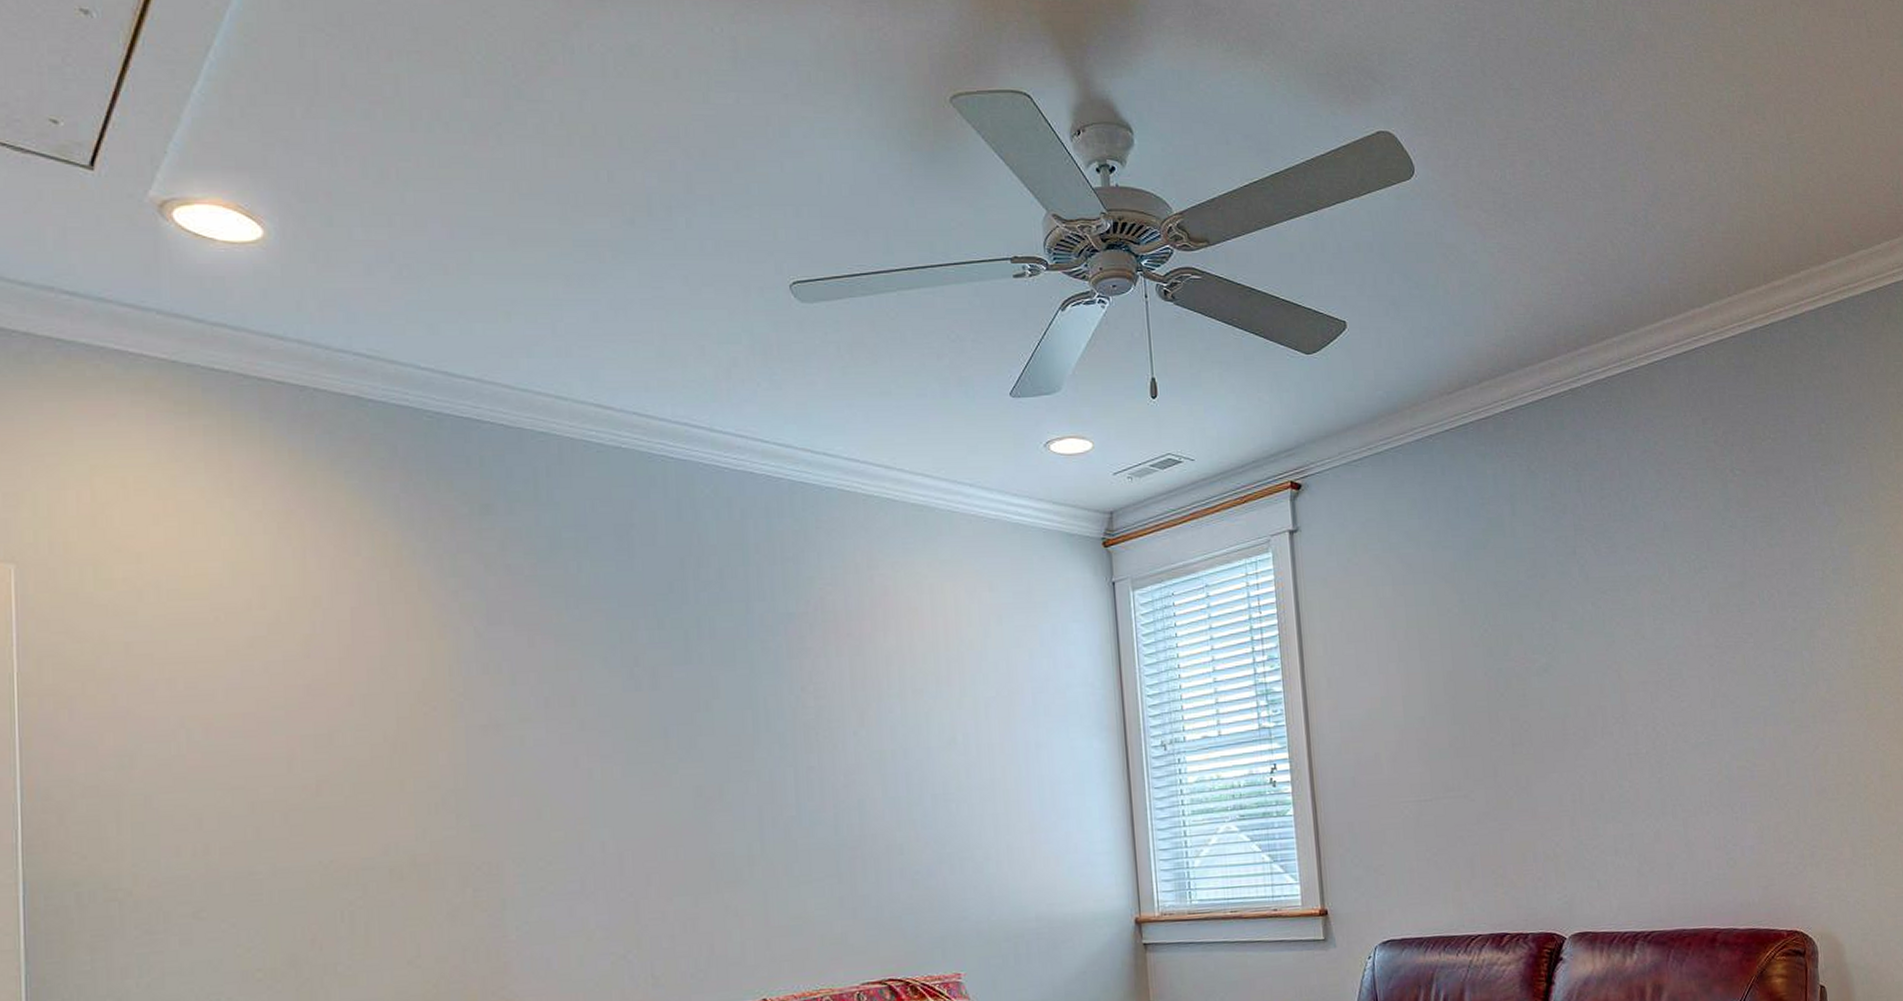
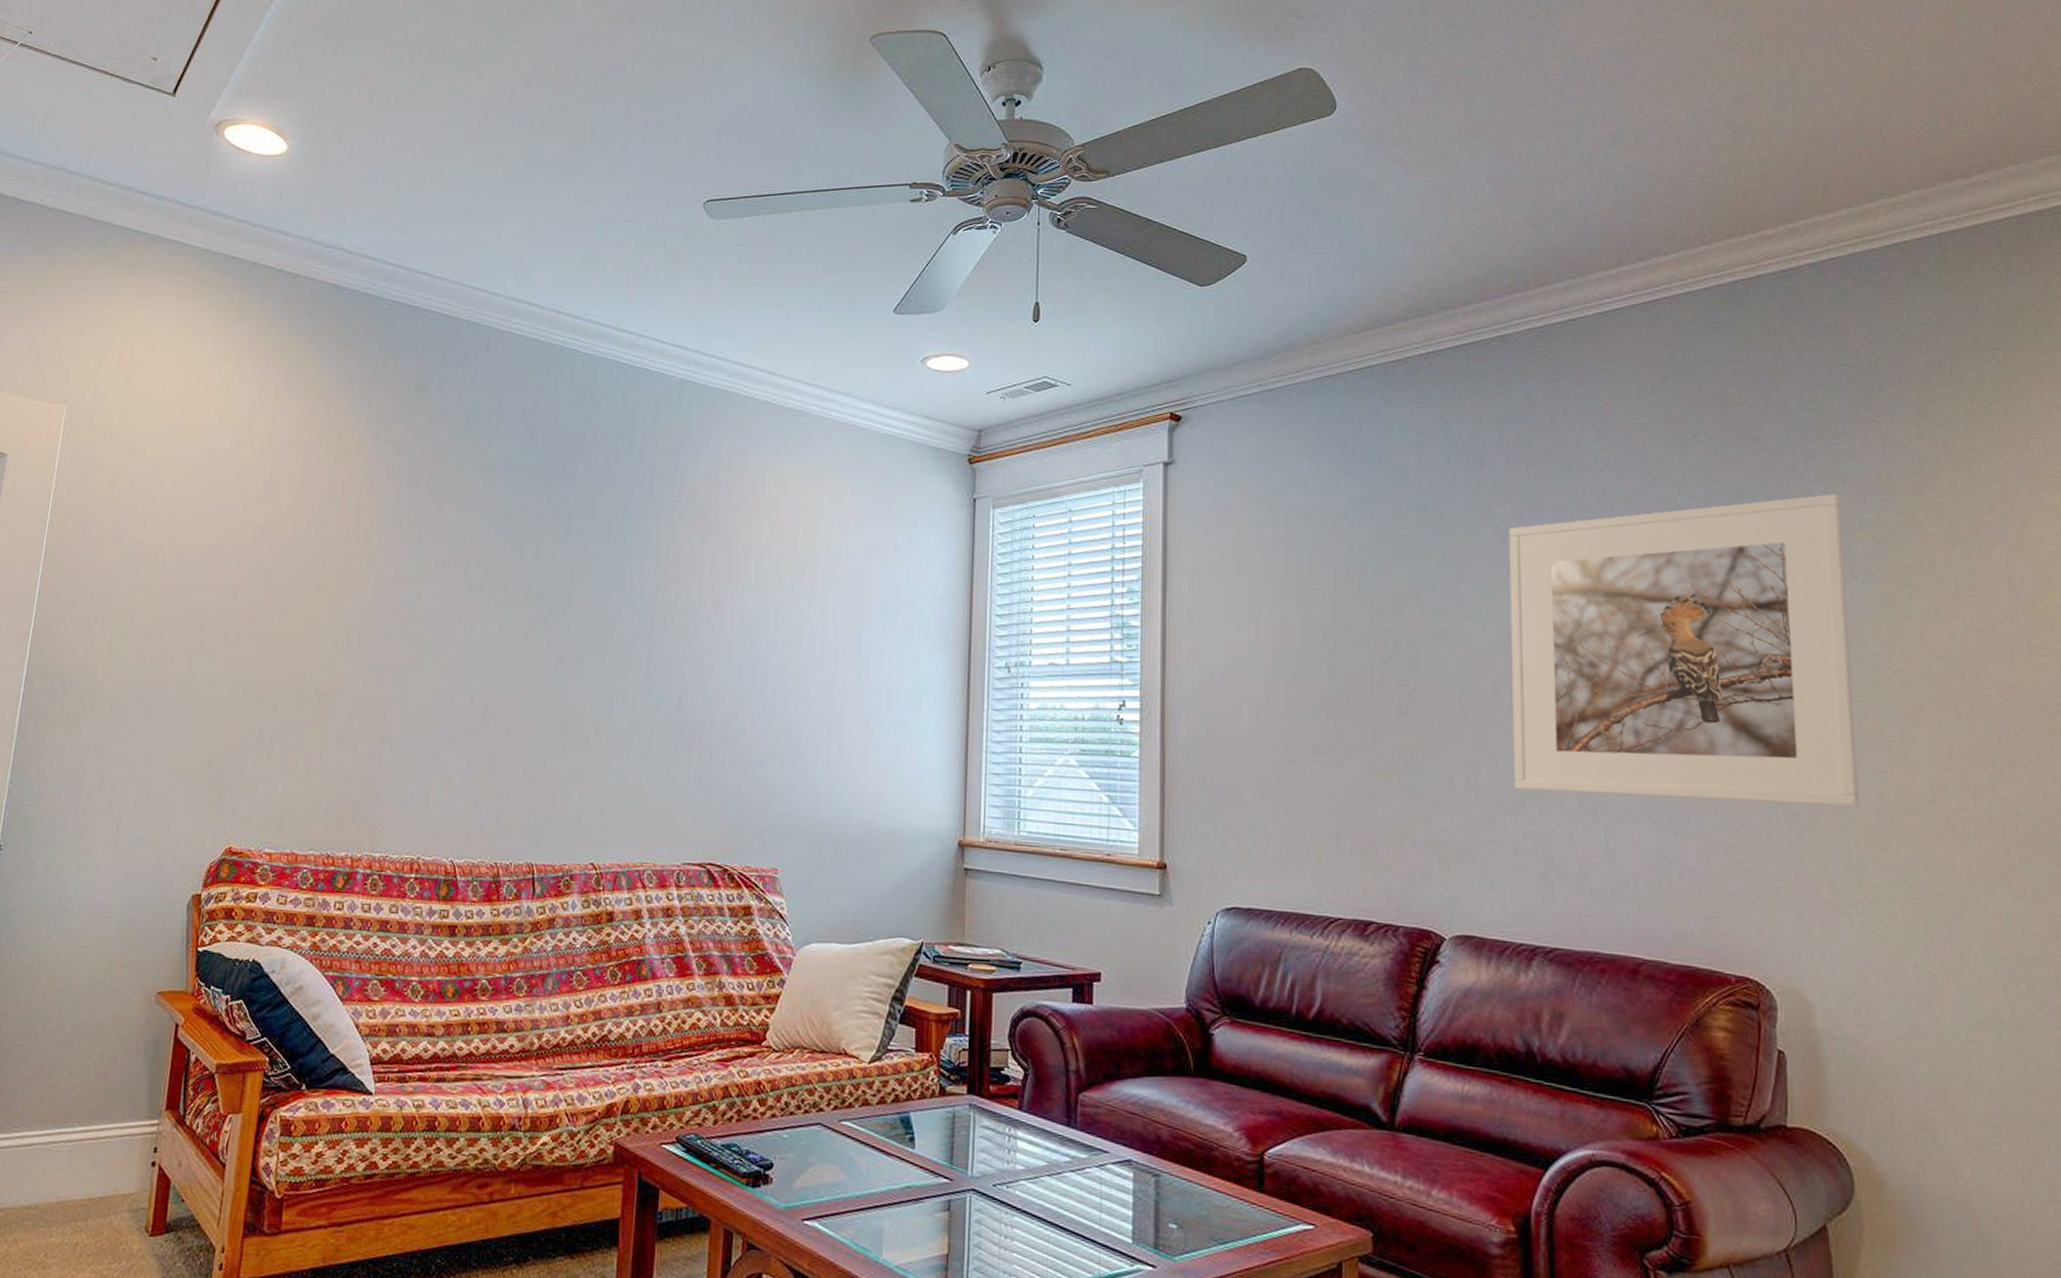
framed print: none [1590,514,1868,799] -> present [1508,494,1859,807]

